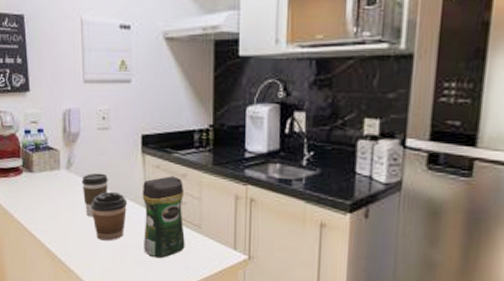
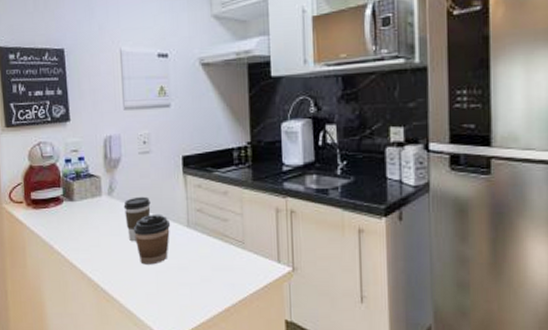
coffee jar: present [142,176,185,259] -> none [184,194,230,278]

